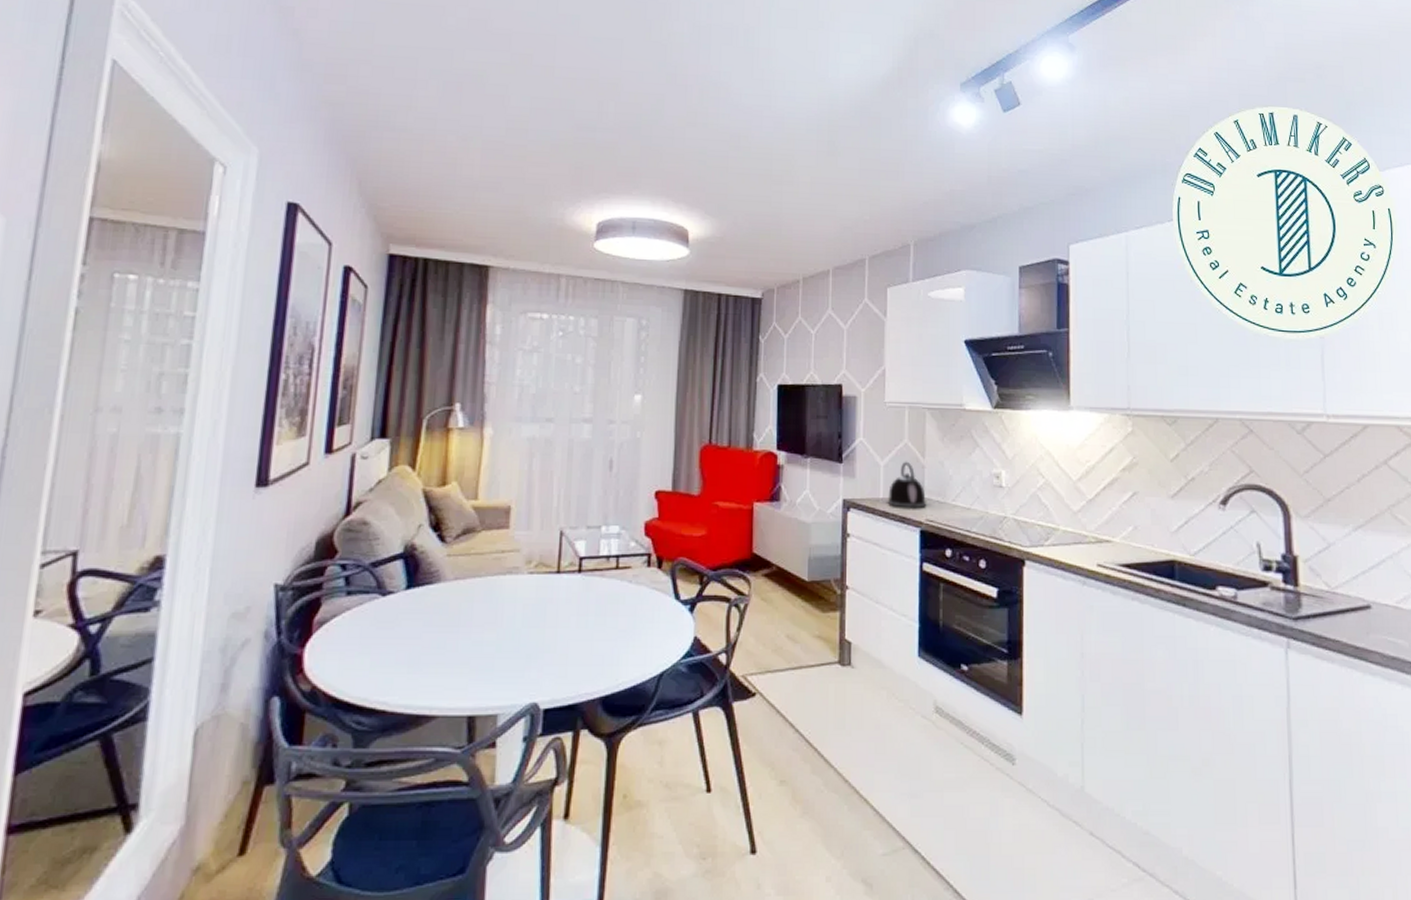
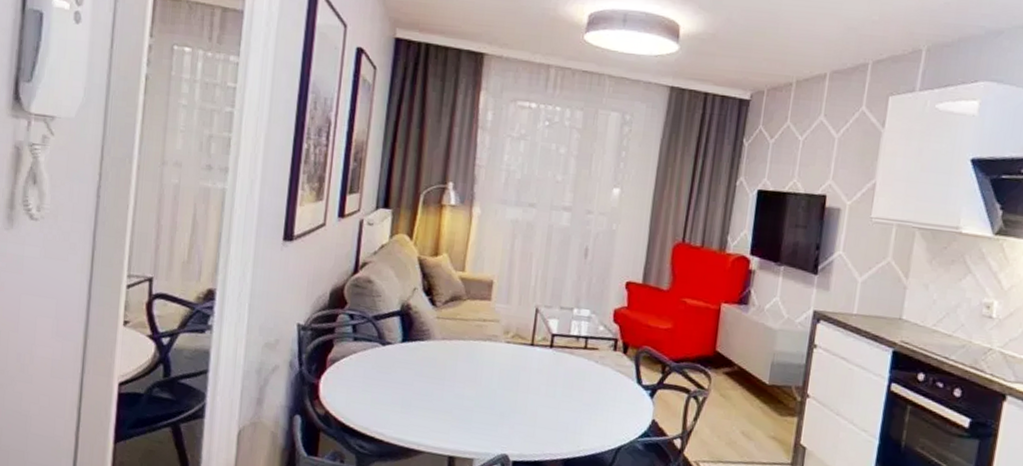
kettle: present [887,461,927,510] -> none [860,279,904,331]

